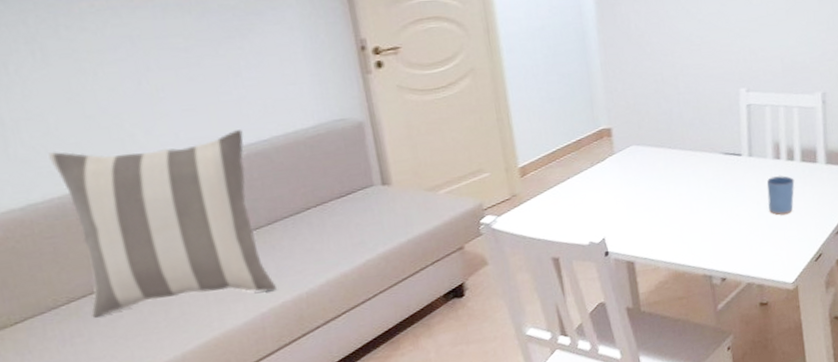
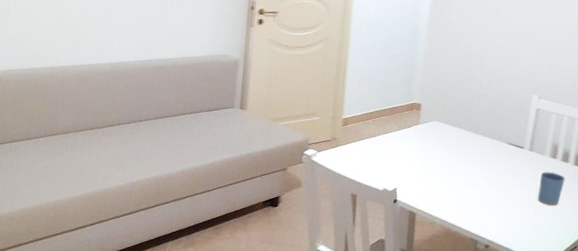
pillow: present [48,130,276,318] -> none [23,38,156,167]

